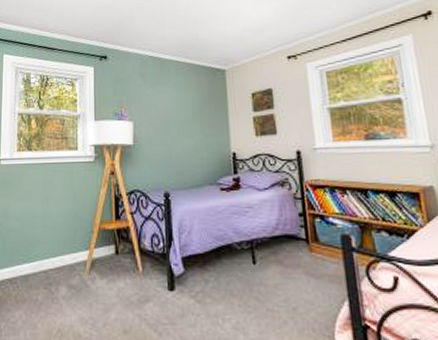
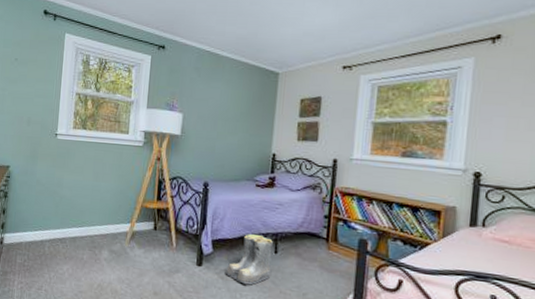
boots: none [201,245,252,306] -> present [225,234,273,285]

